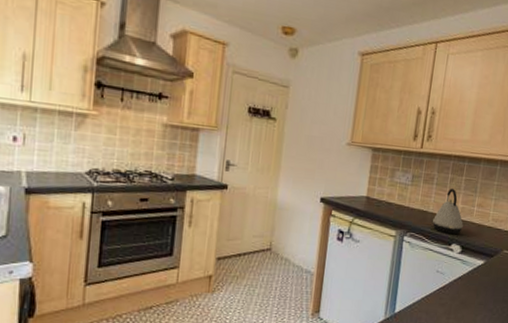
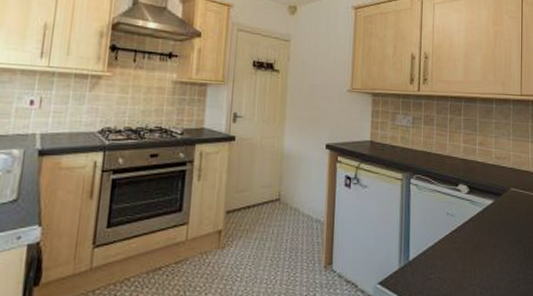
kettle: present [433,189,463,234] -> none [437,129,467,174]

